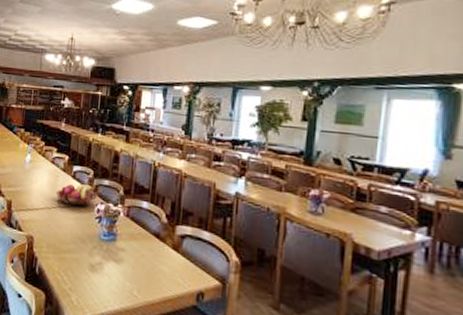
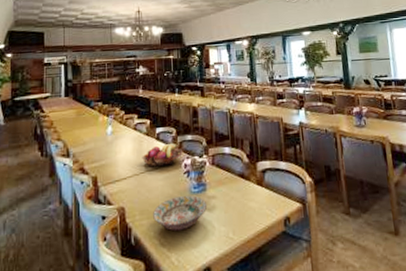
decorative bowl: none [59,239,115,274] -> present [153,195,208,232]

